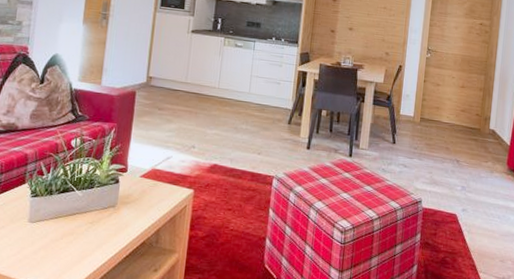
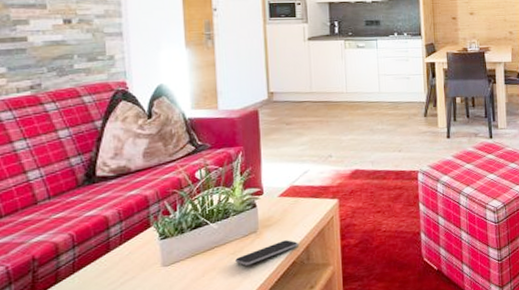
smartphone: none [92,220,150,237] -> present [235,240,298,266]

